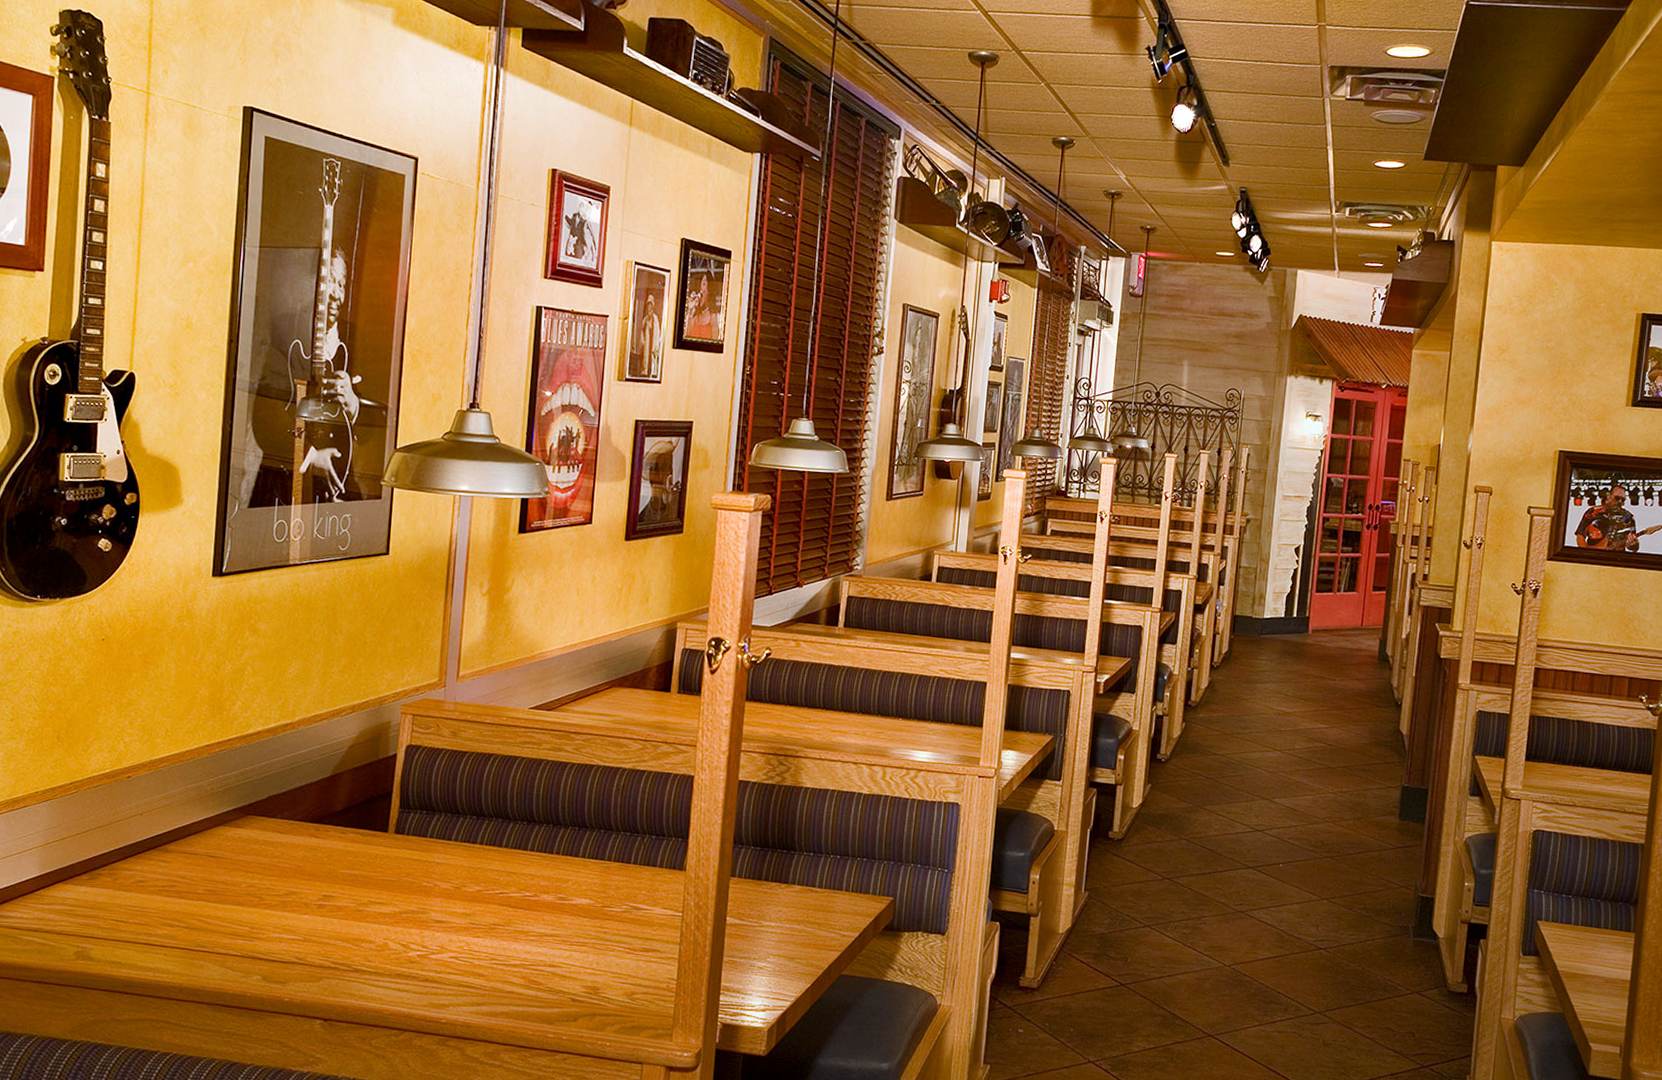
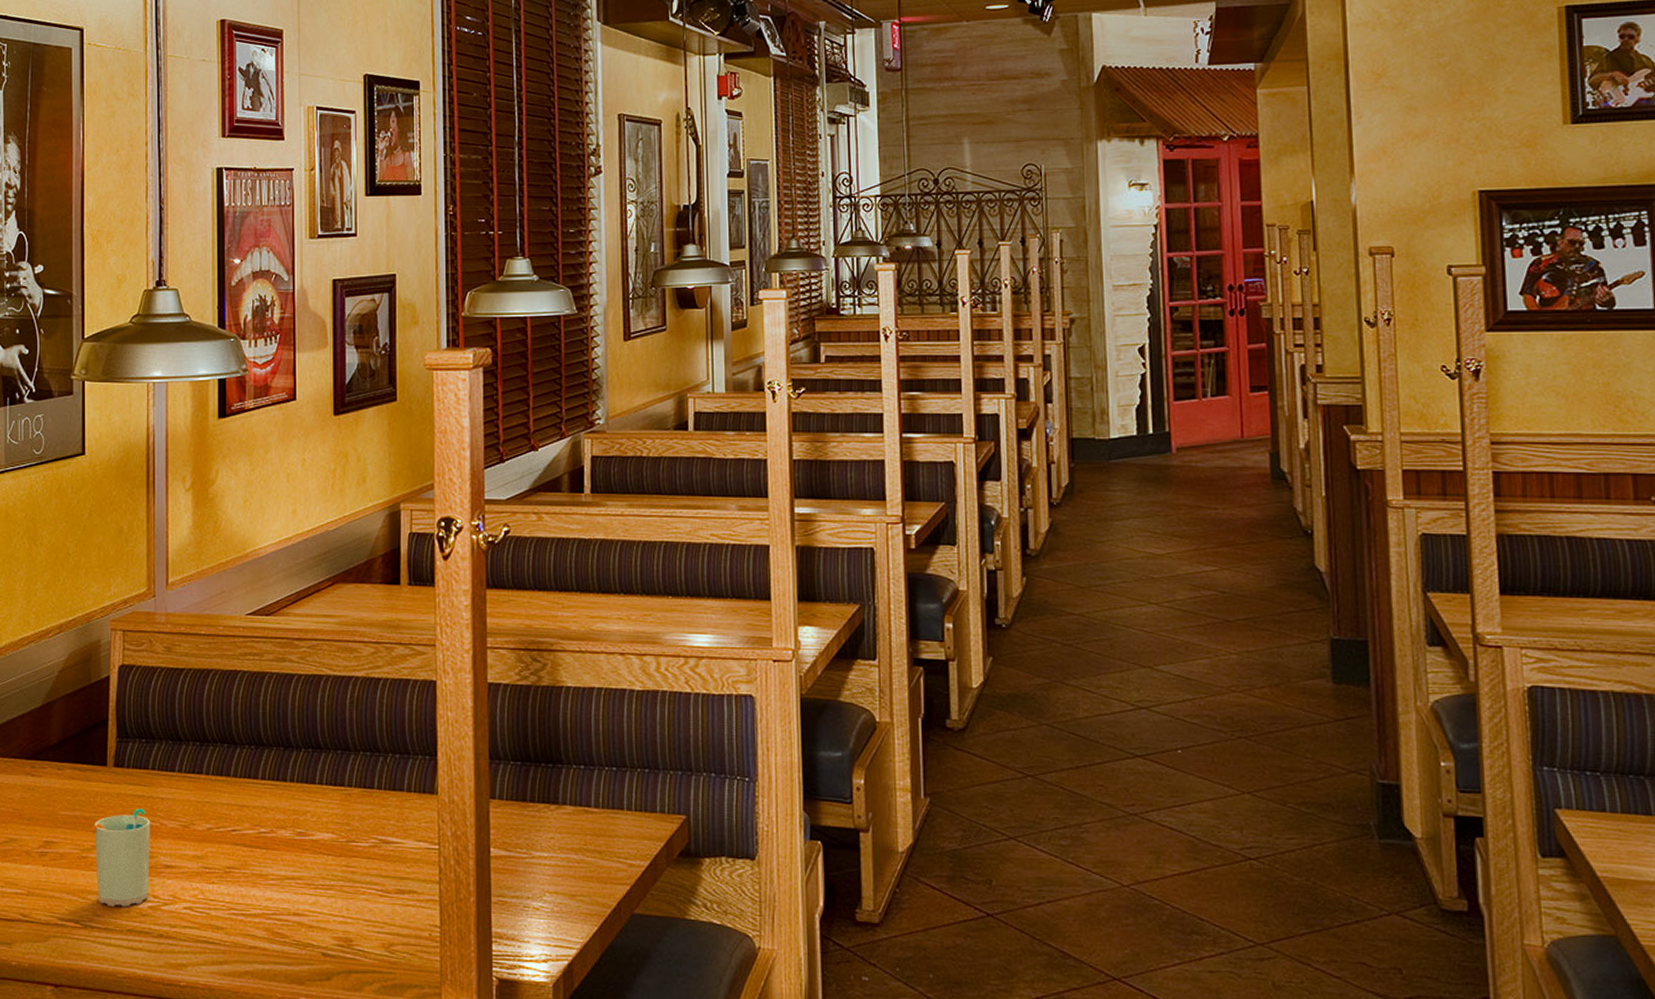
cup: none [369,871,425,955] -> present [92,809,150,907]

